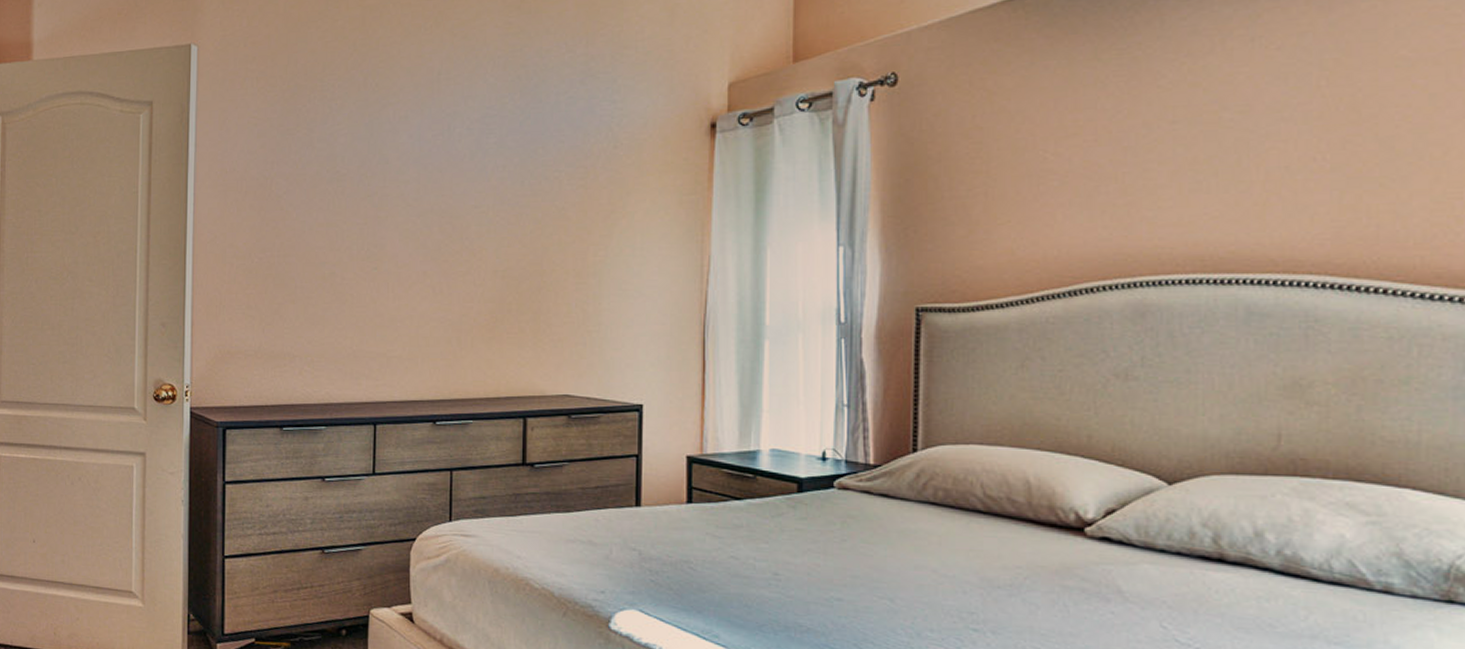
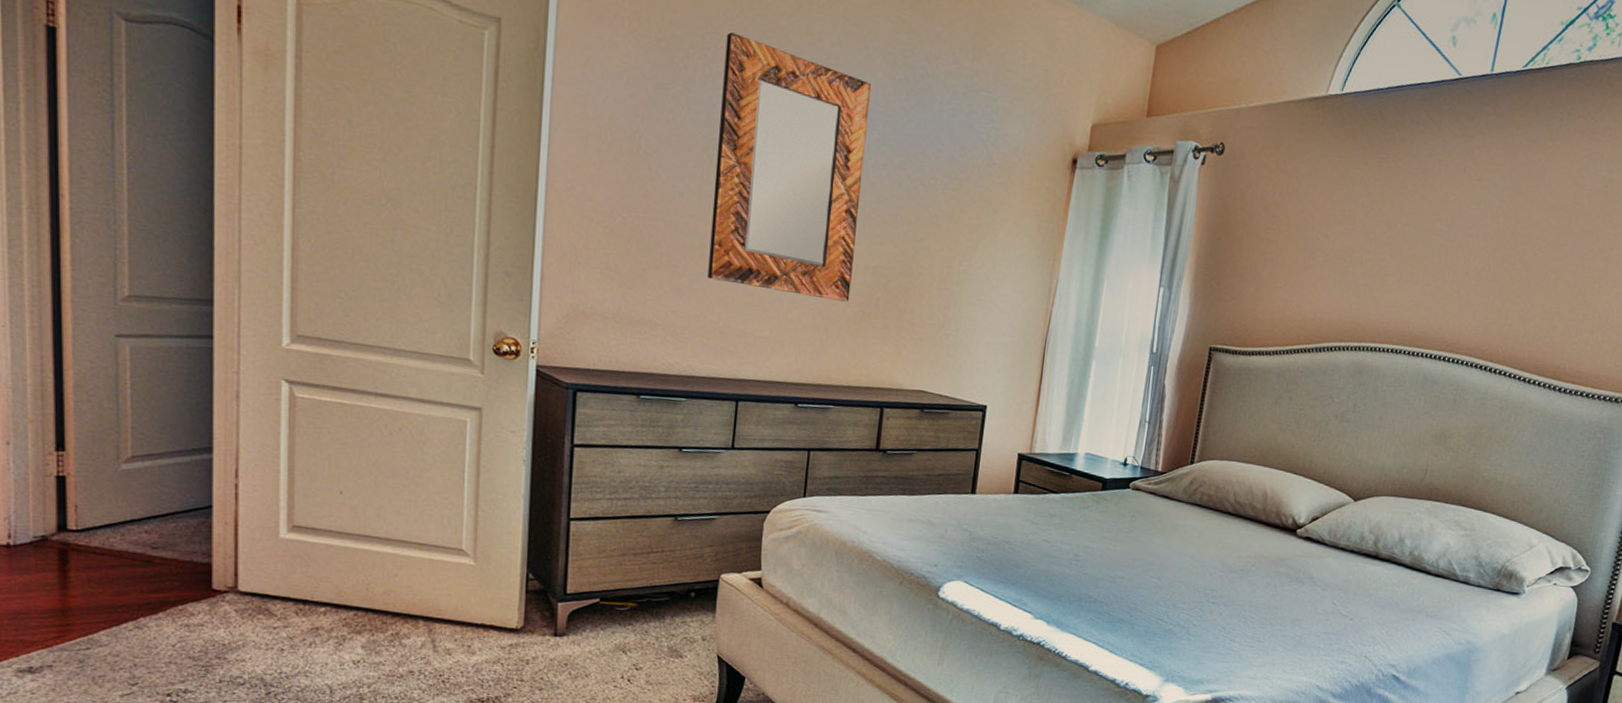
home mirror: none [339,70,483,310] -> present [708,32,871,302]

